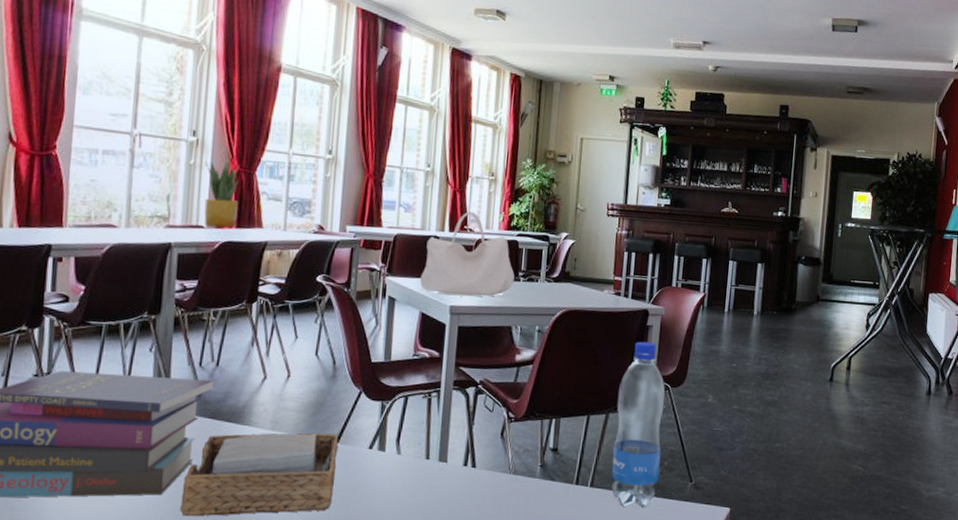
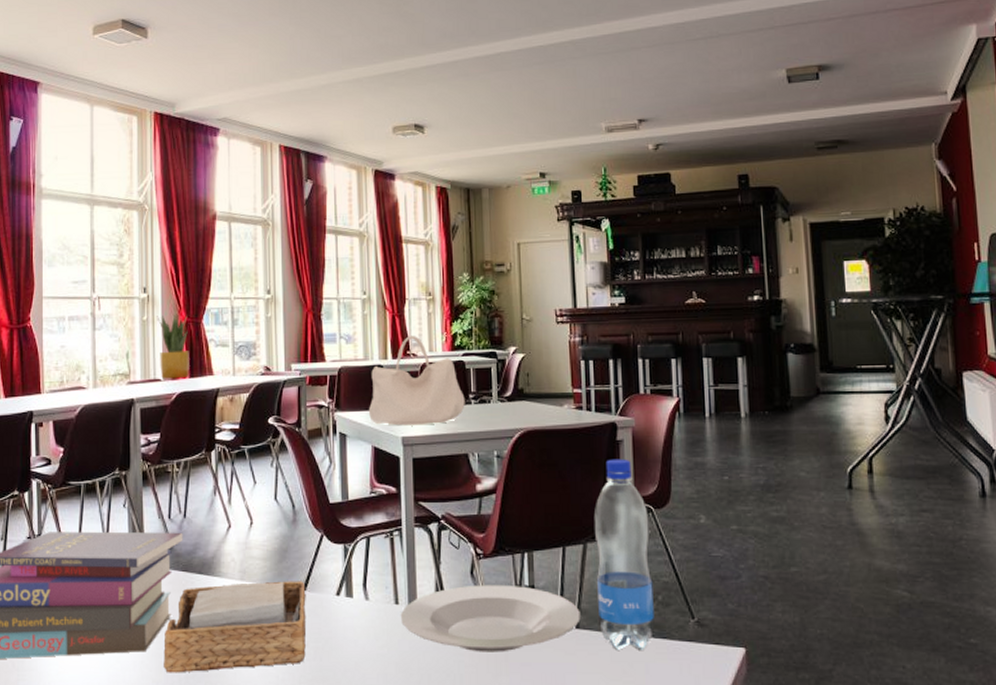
plate: none [429,445,596,506] -> present [400,584,581,652]

